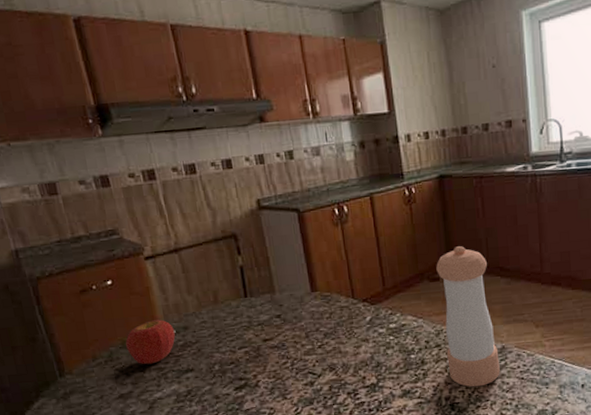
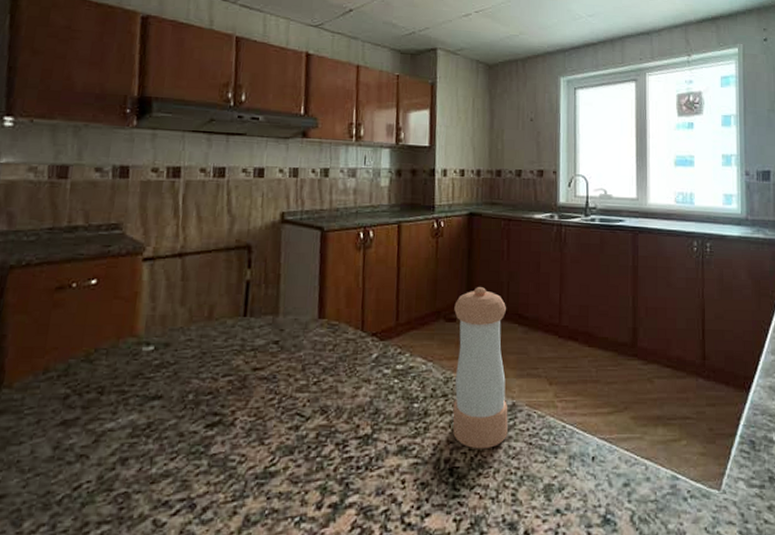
apple: present [125,319,175,365] -> none [89,331,153,385]

